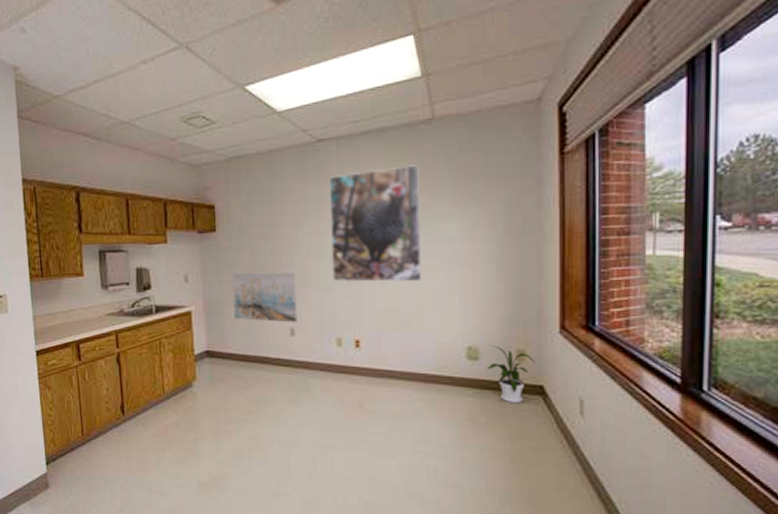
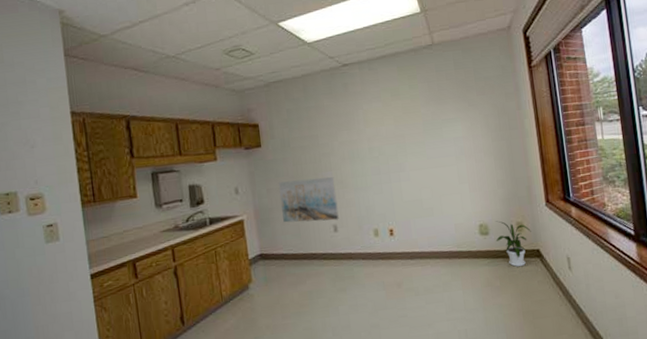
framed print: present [330,164,421,283] -> none [356,81,437,182]

